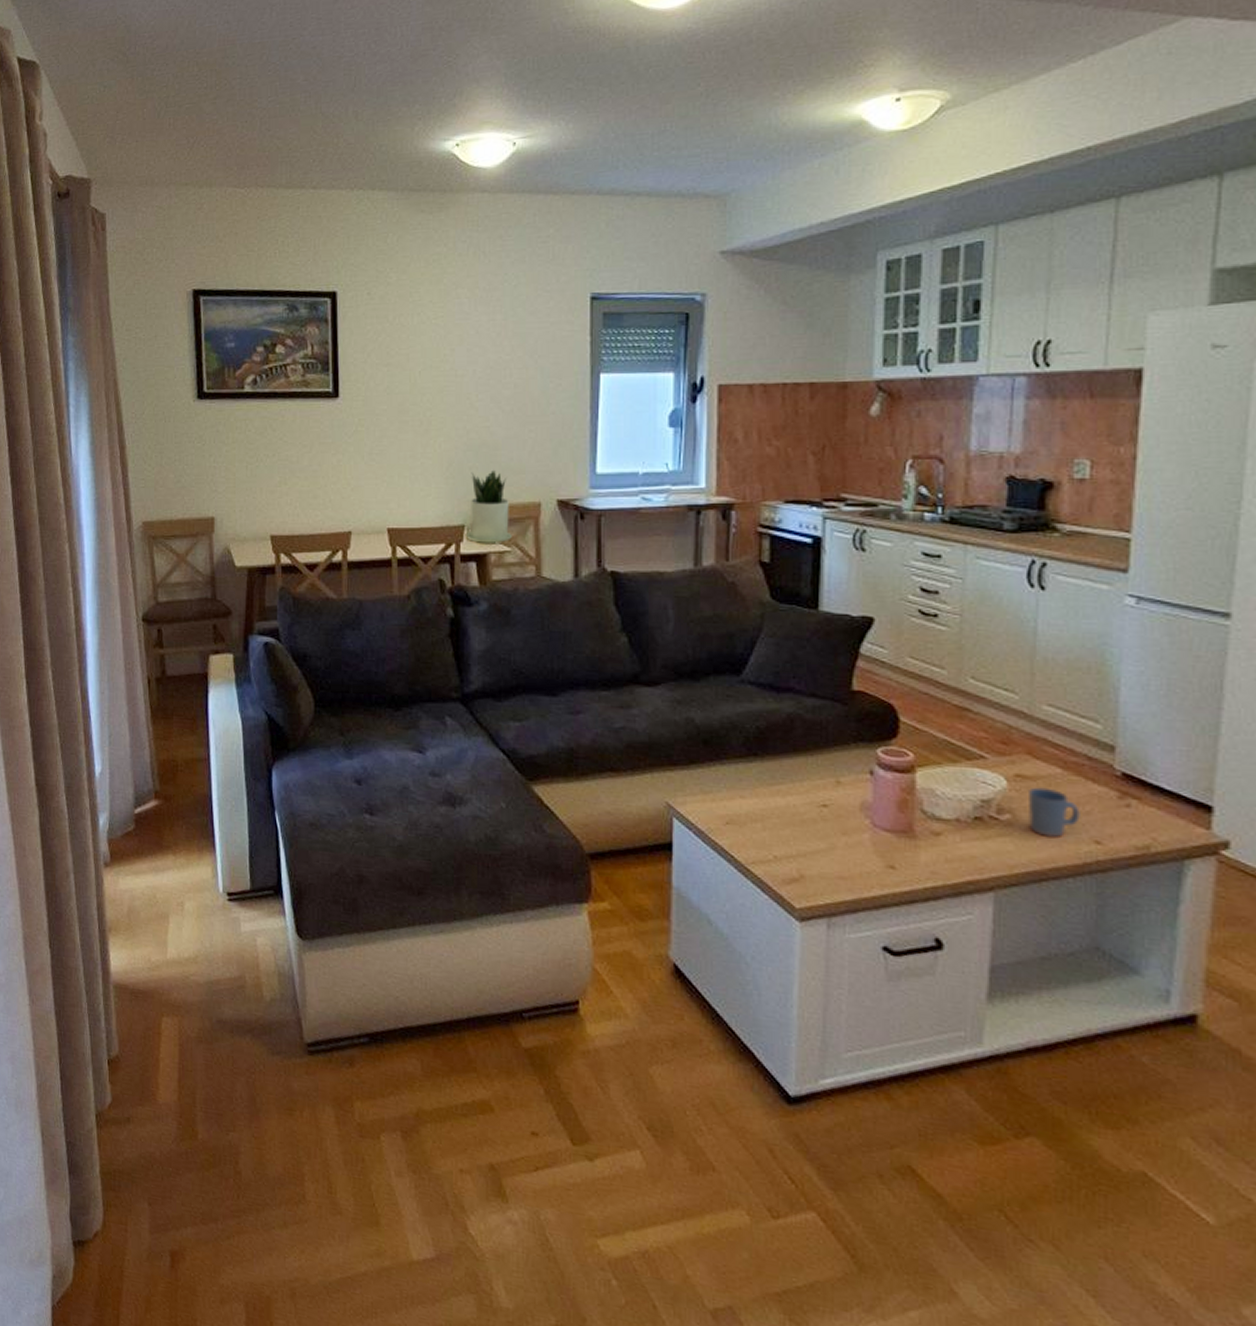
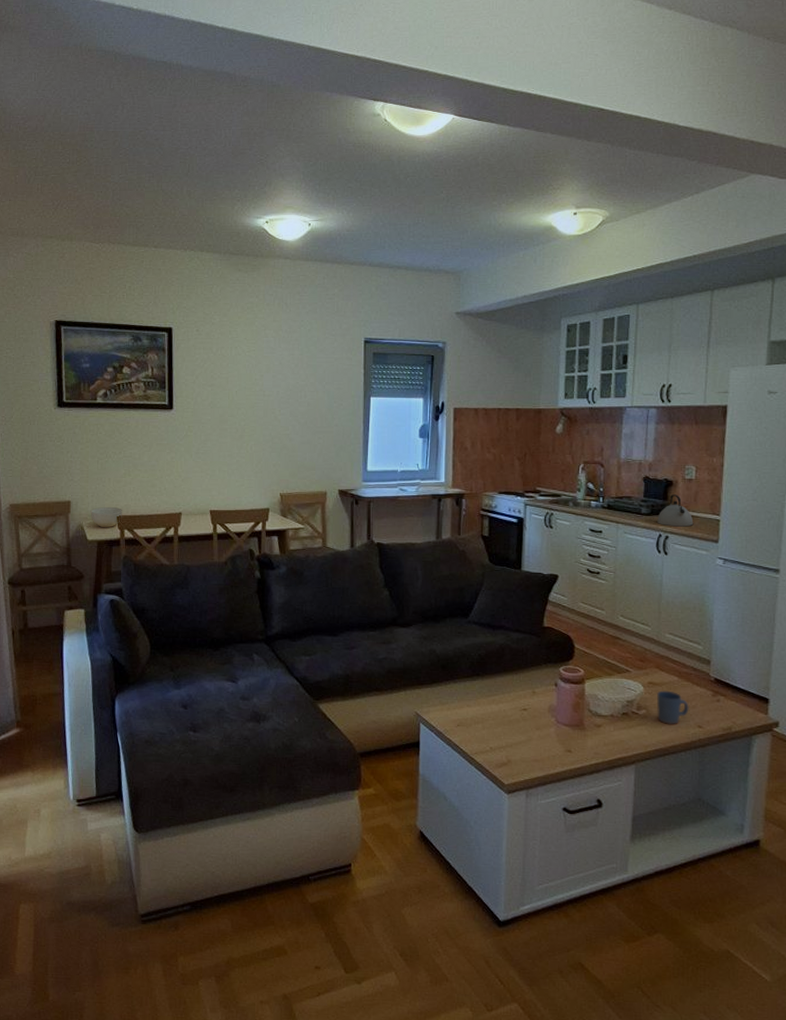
bowl: none [238,525,277,552] -> present [90,507,122,528]
planter: present [466,469,513,543] -> none [271,466,306,522]
kettle: none [1029,502,1088,549] -> present [657,495,694,527]

